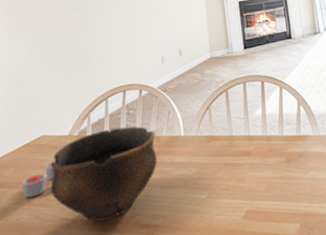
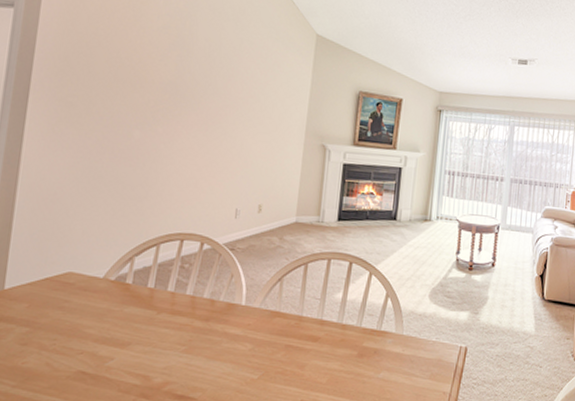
candle: present [22,161,55,198] -> none [34,304,81,341]
bowl: present [50,126,158,222] -> none [69,280,211,383]

